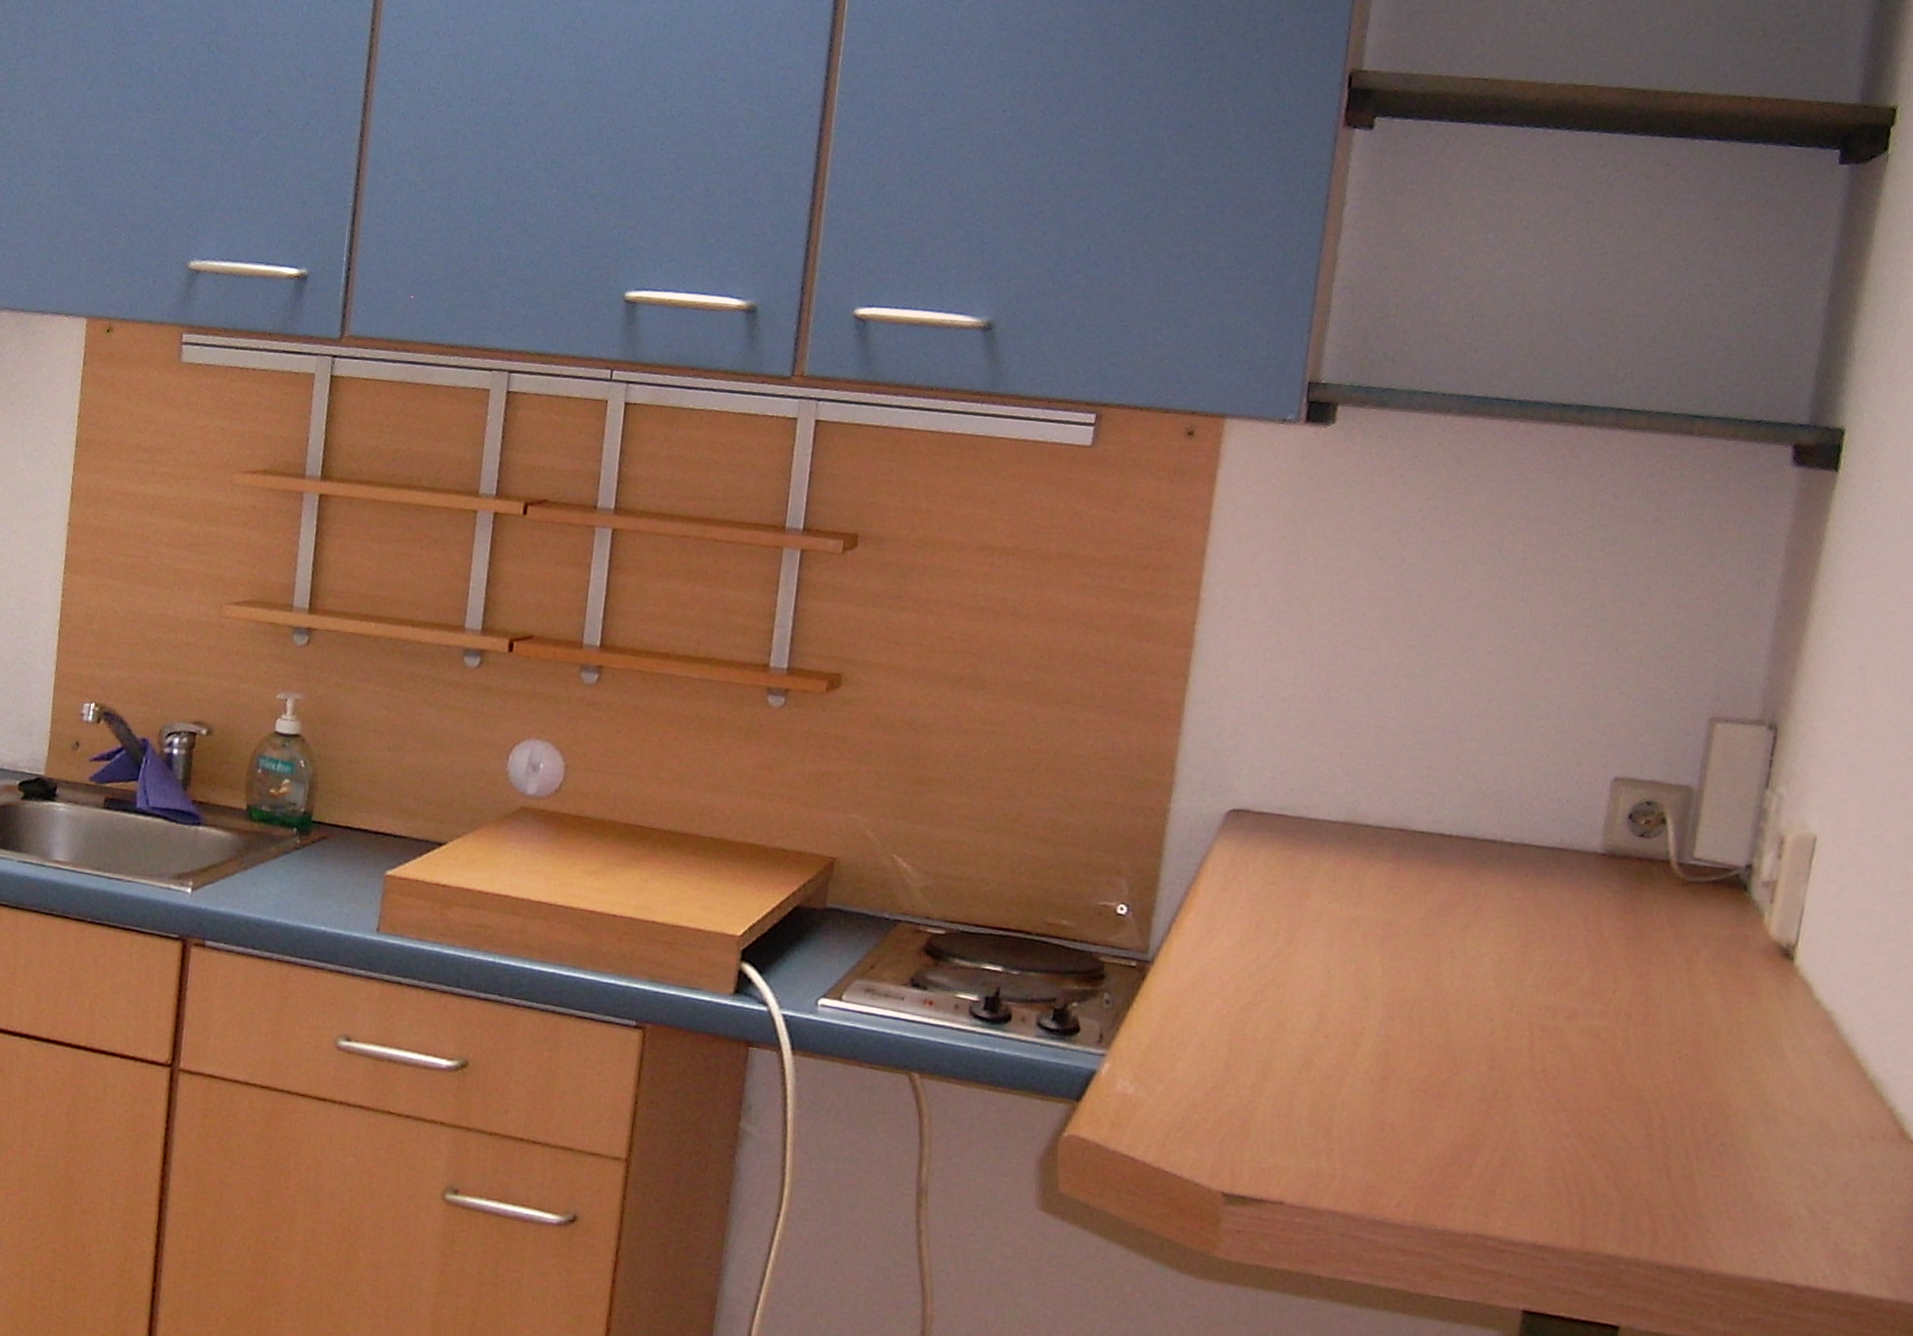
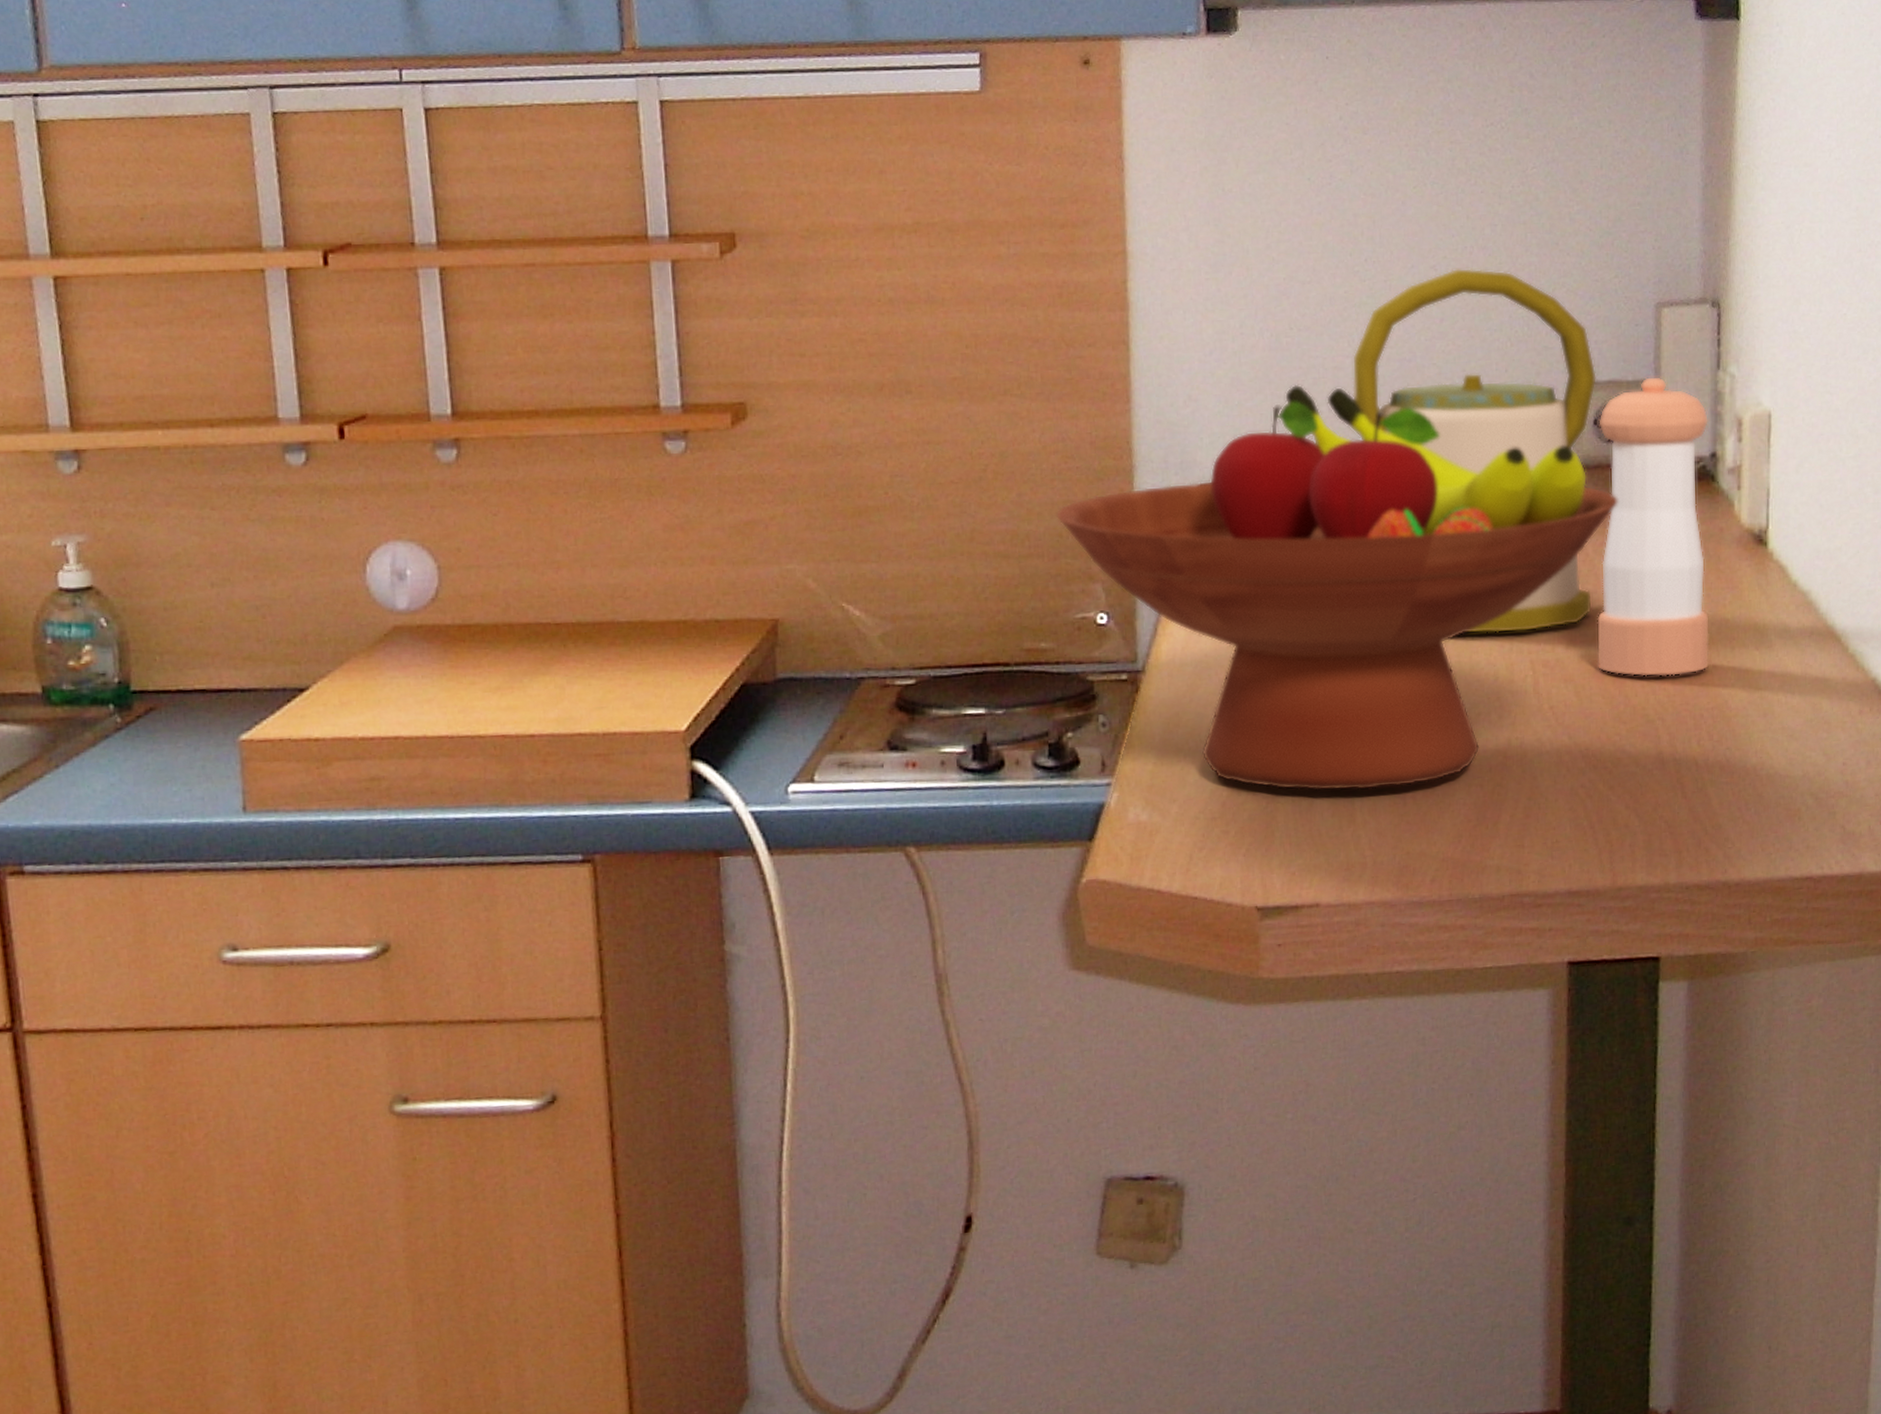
fruit bowl: none [1096,735,1643,1115] -> present [1056,384,1618,791]
kettle: none [1391,656,1639,998] -> present [1351,268,1598,635]
pepper shaker: none [1596,783,1750,1067] -> present [1596,376,1710,677]

